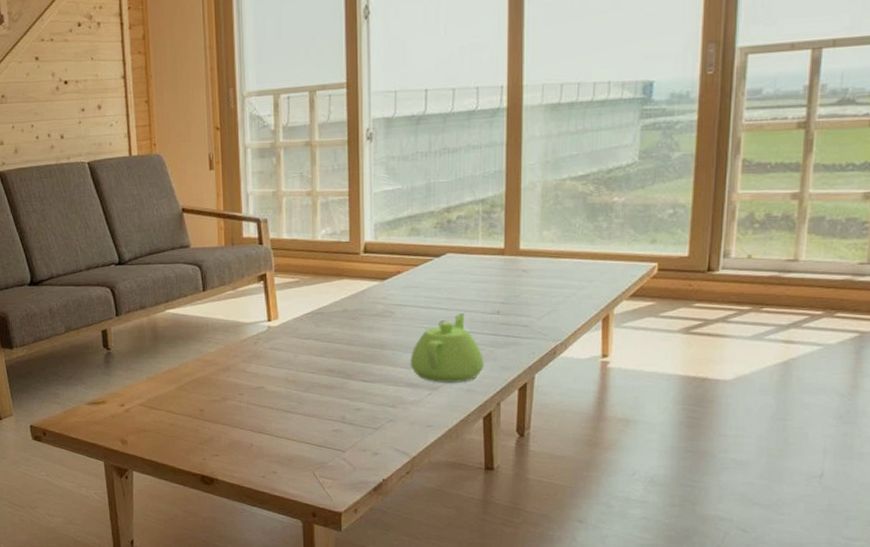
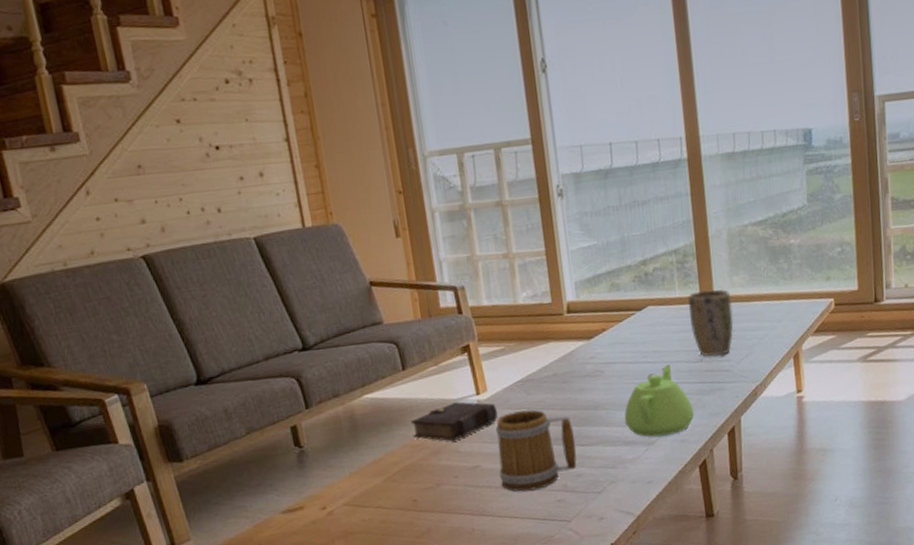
book: none [205,326,291,362] -> present [411,401,503,442]
mug: none [282,341,359,417] -> present [495,409,577,492]
plant pot: none [490,241,539,310] -> present [687,289,733,357]

